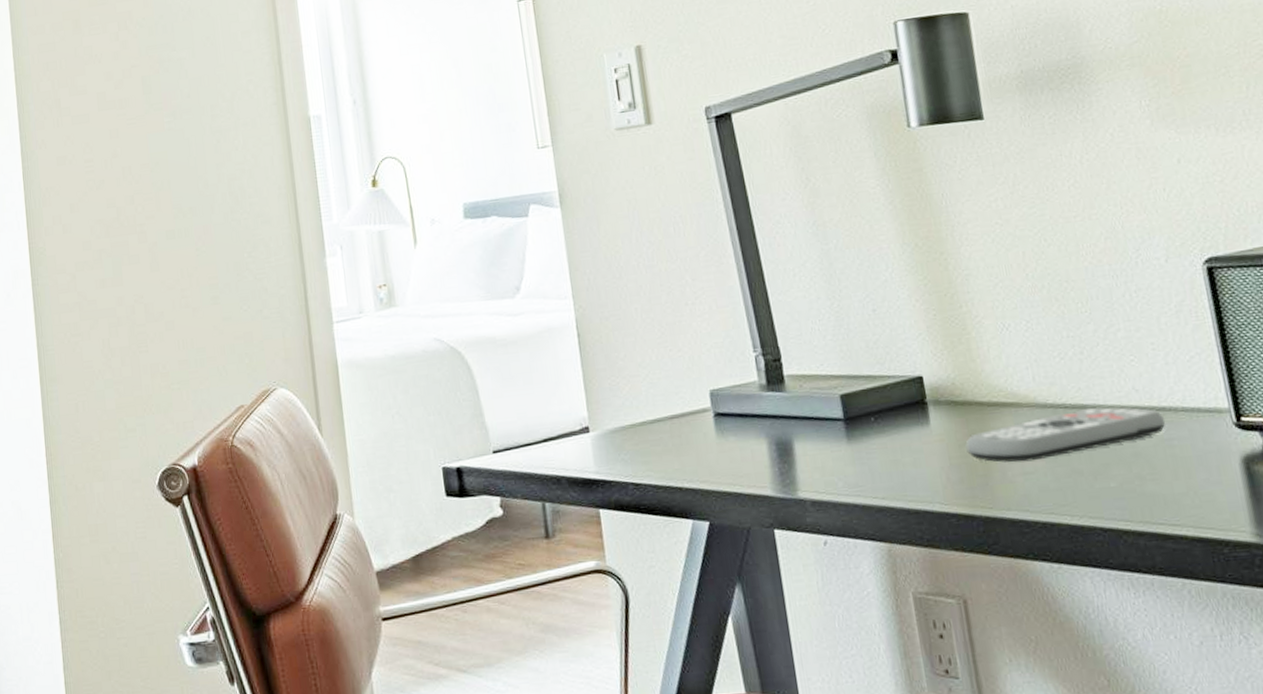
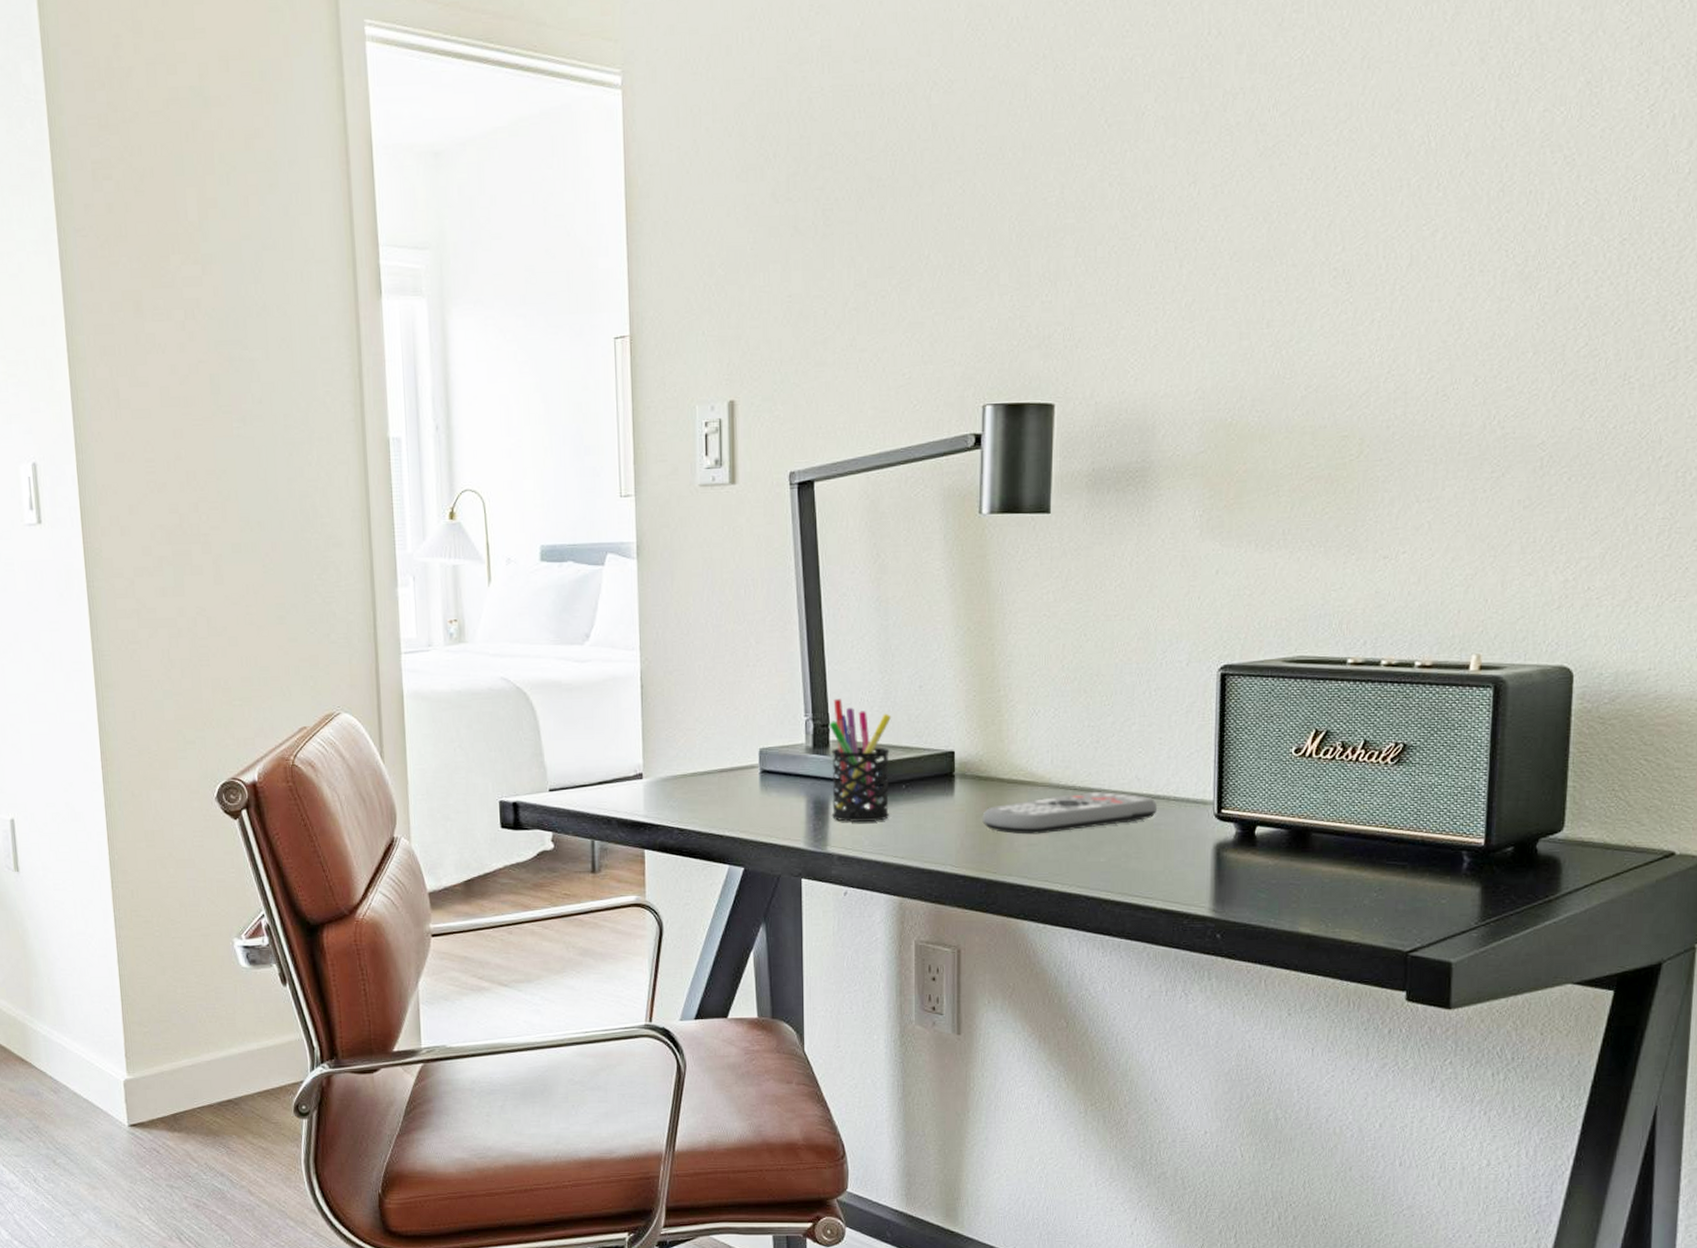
pen holder: none [780,330,861,463] -> present [828,698,891,822]

